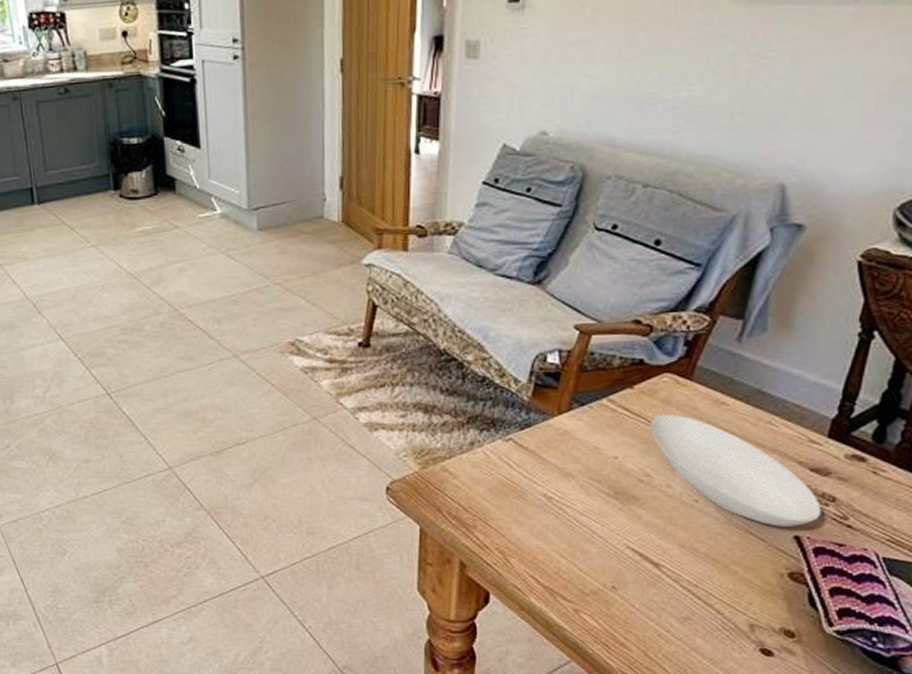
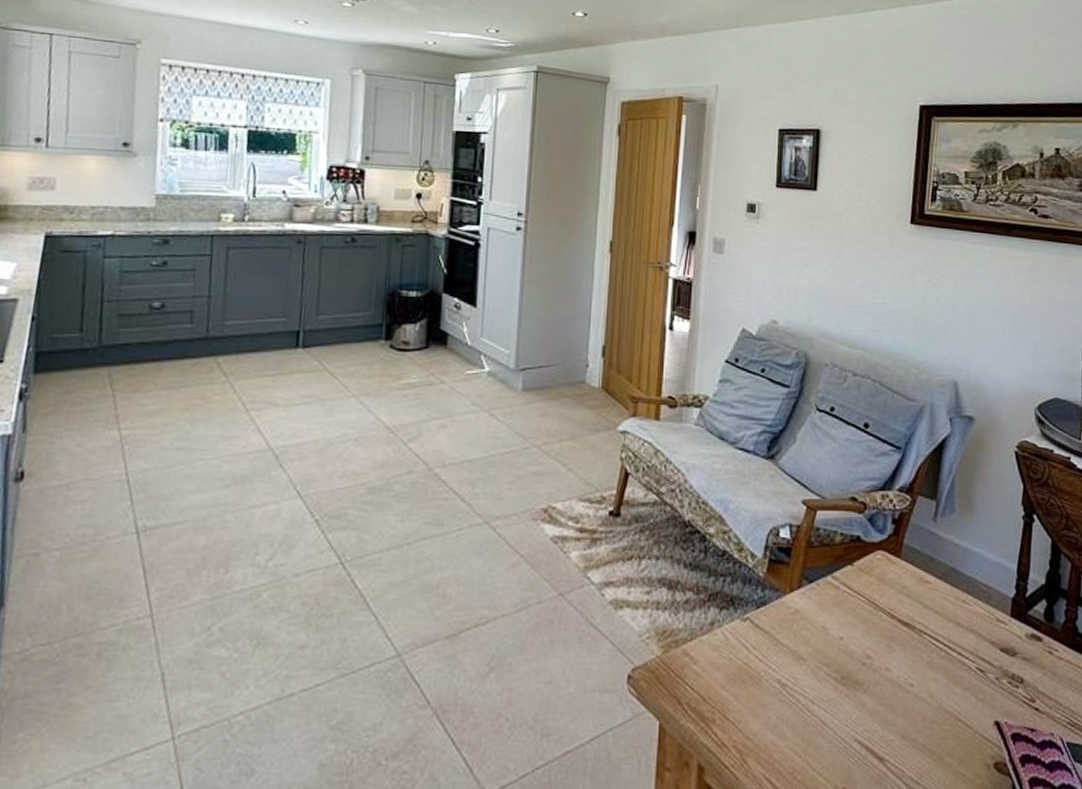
bowl: present [650,415,822,527] -> none [869,593,1014,712]

